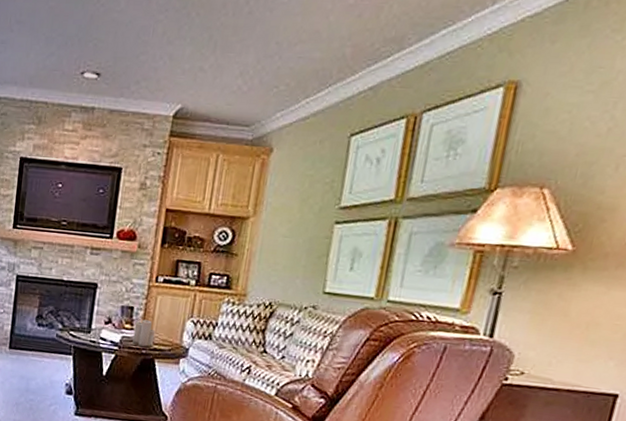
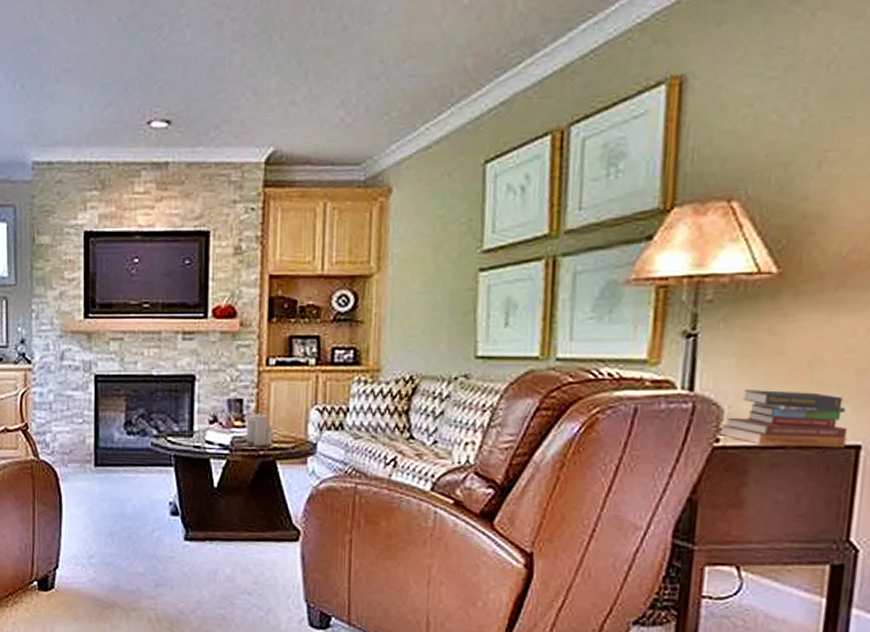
books: none [508,341,611,396] -> present [720,390,848,449]

